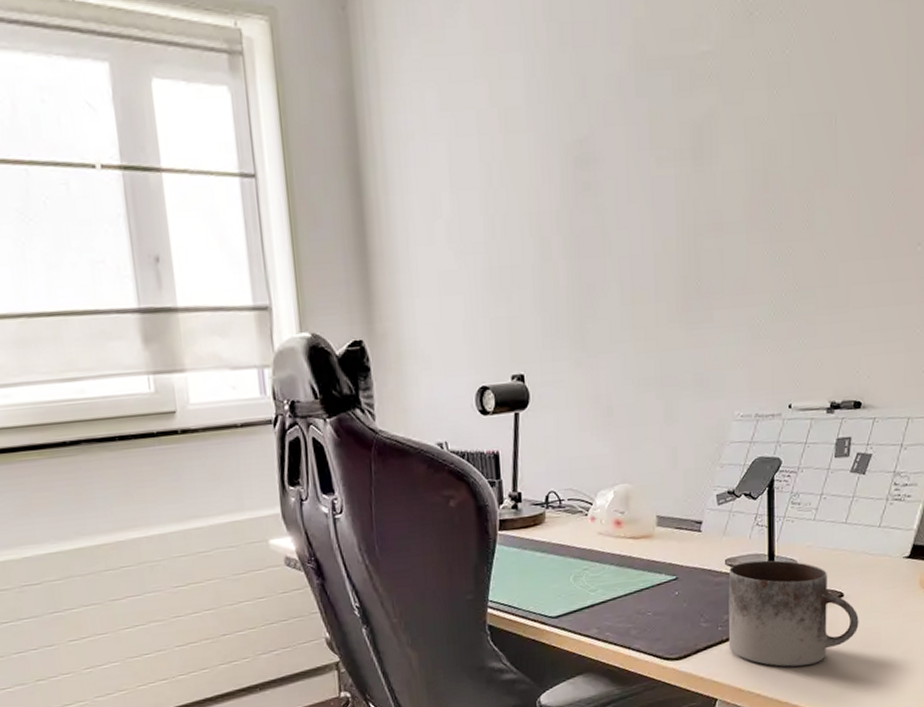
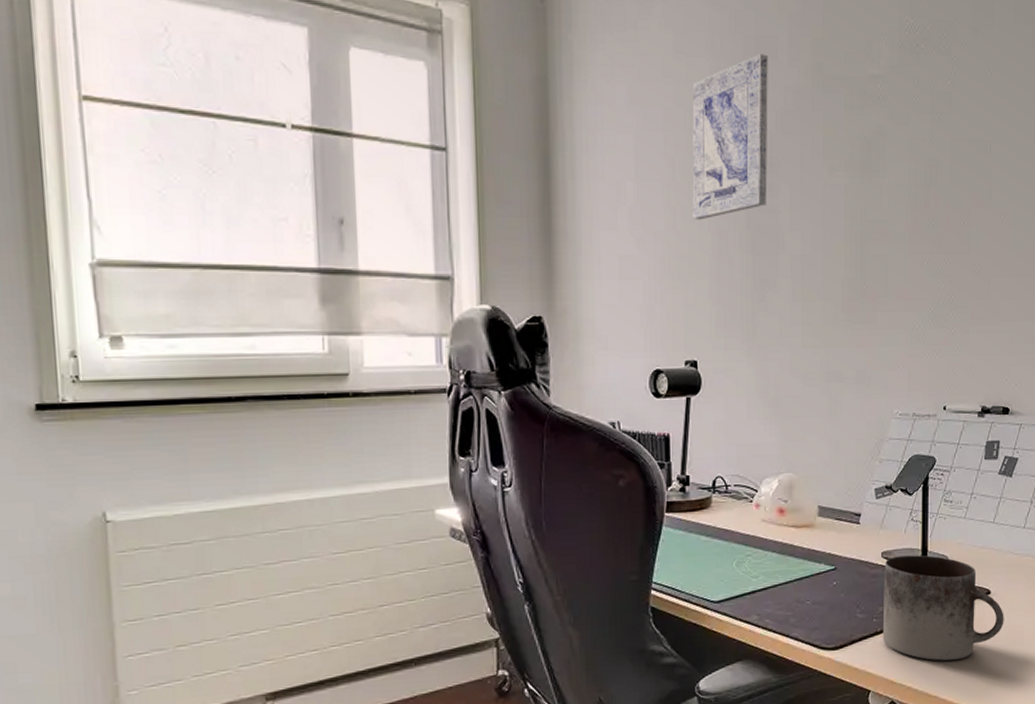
wall art: none [507,41,591,228] -> present [692,54,768,220]

